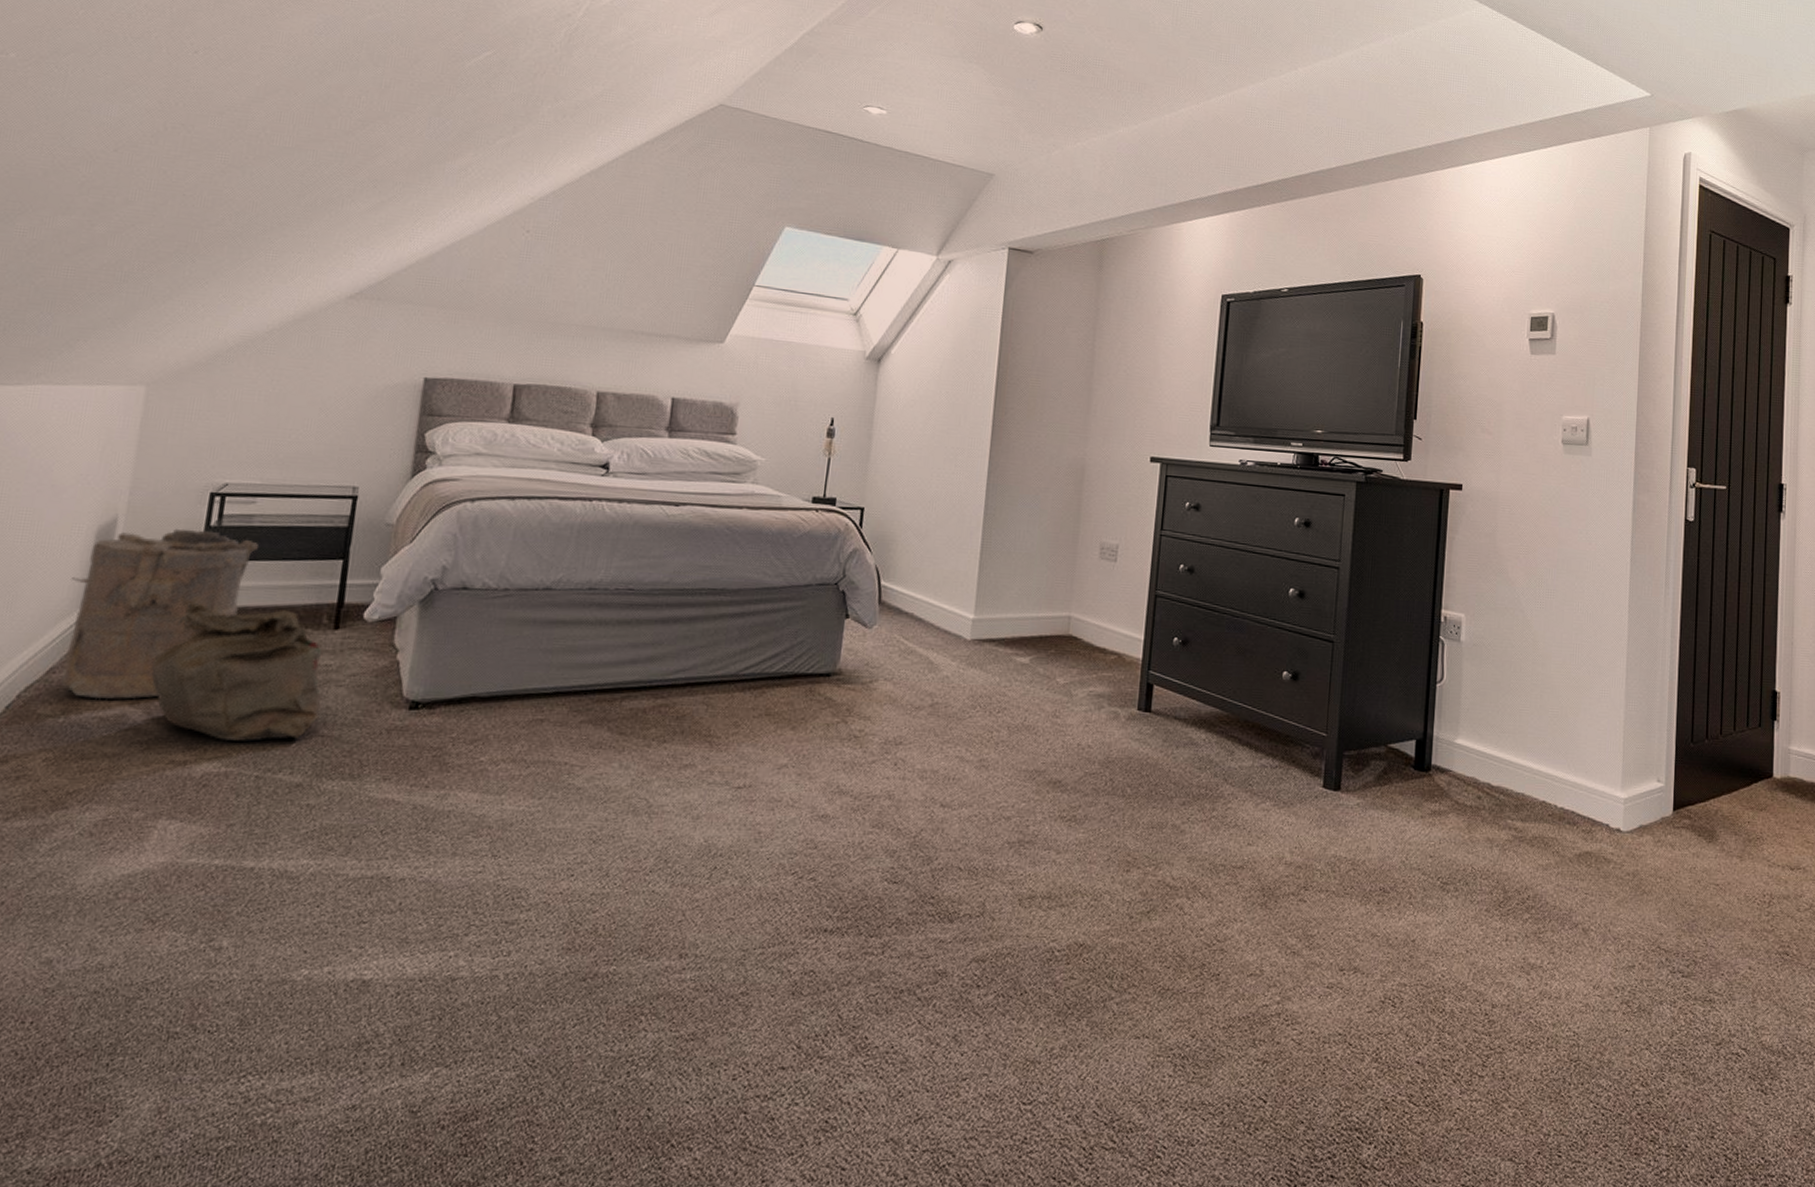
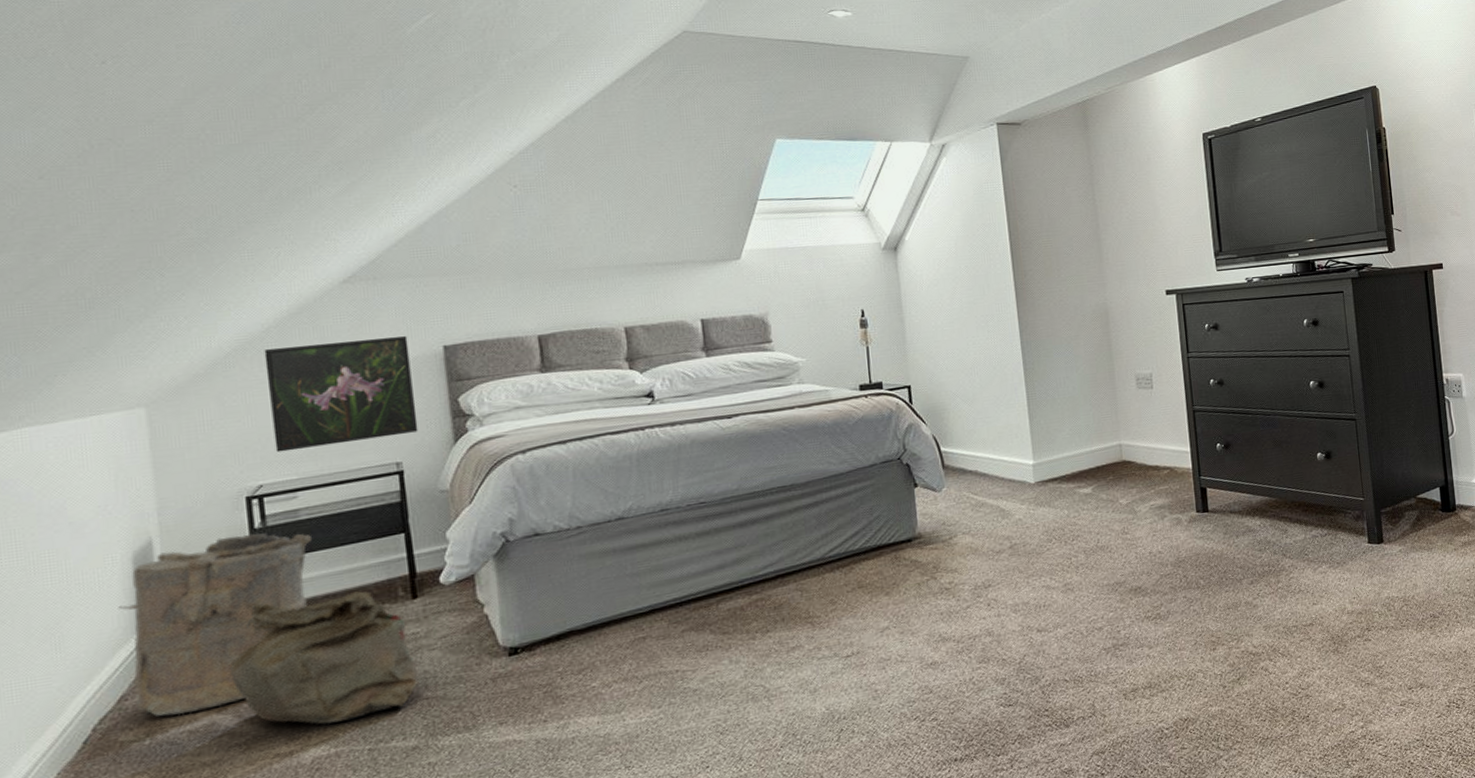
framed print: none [248,351,394,460] -> present [264,336,419,453]

